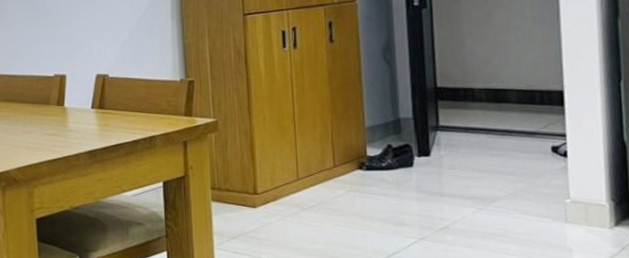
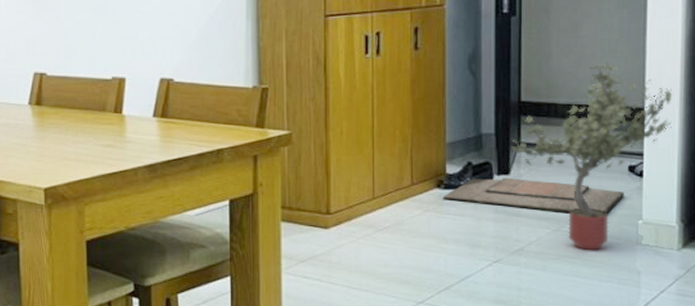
doormat: none [365,159,549,193] -> present [442,177,624,214]
potted tree: none [429,48,594,229] -> present [510,62,673,251]

